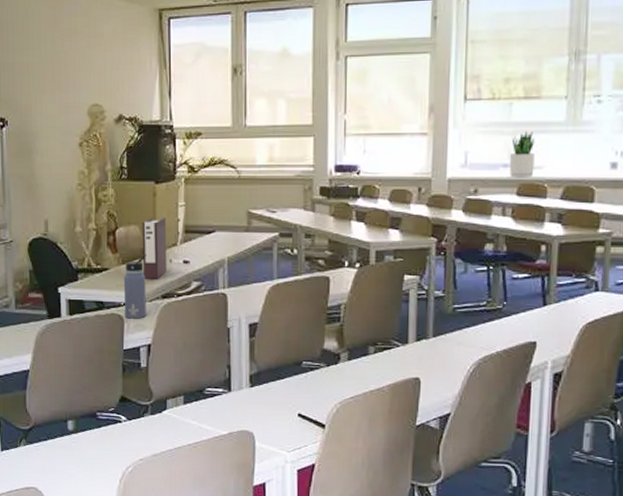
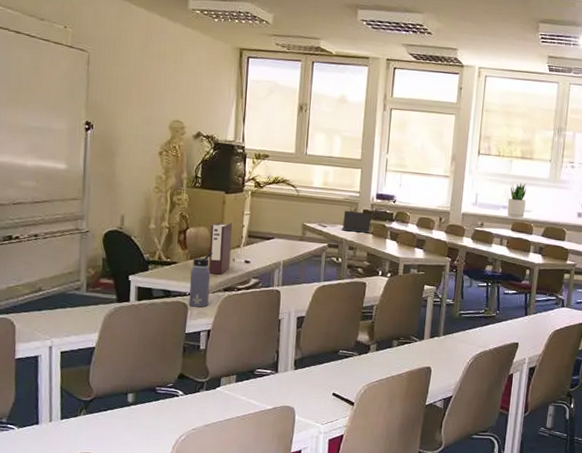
laptop: none [294,189,330,215] -> present [341,210,371,233]

